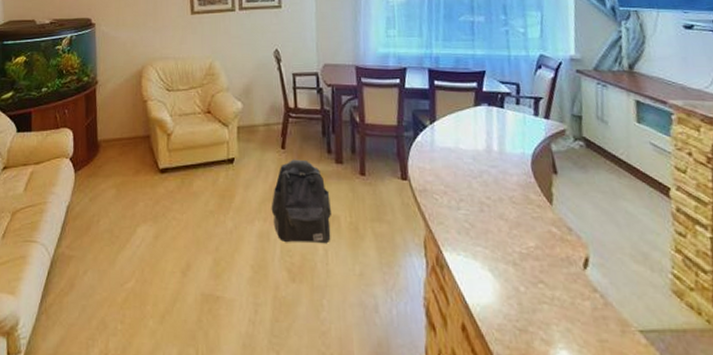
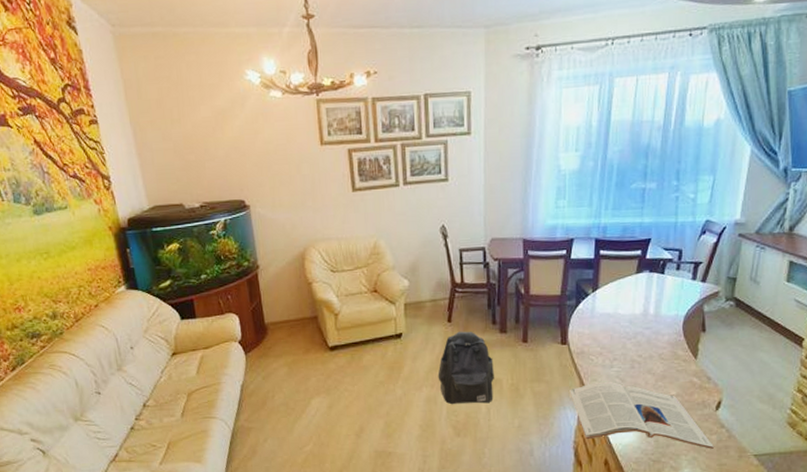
magazine: none [414,225,589,320] -> present [569,381,714,450]

